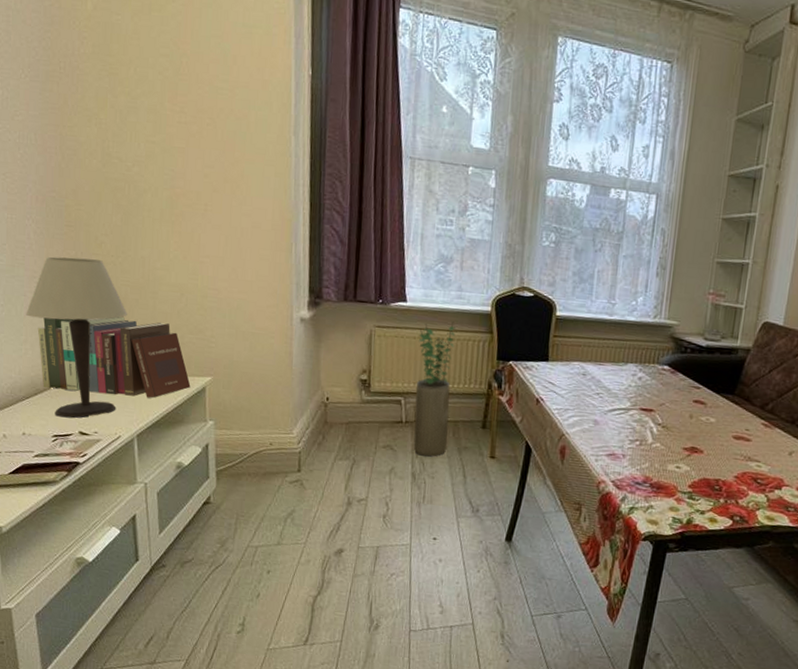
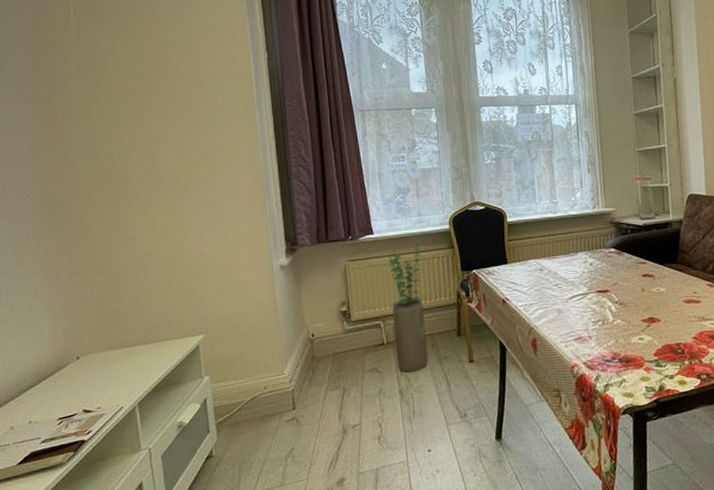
table lamp: present [26,257,128,418] -> none [28,247,122,399]
books: present [37,316,191,399] -> none [39,293,185,374]

